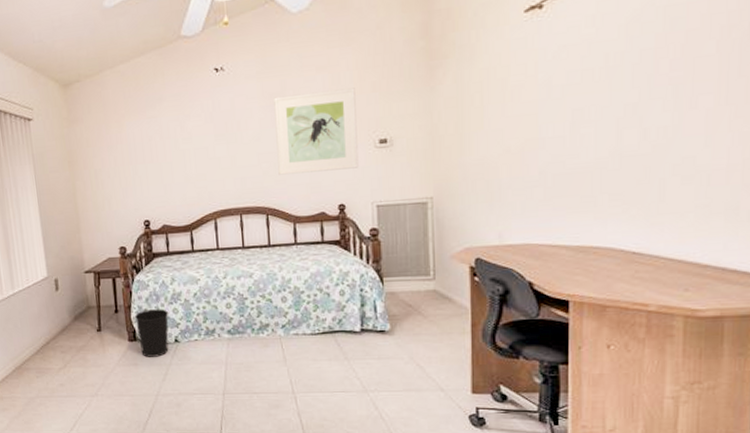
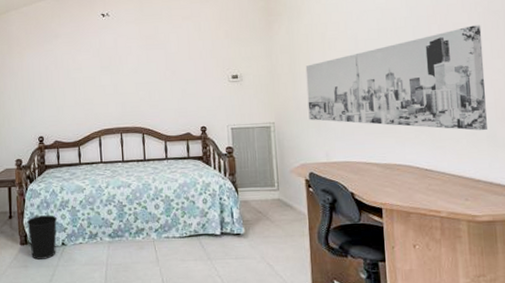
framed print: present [274,87,359,175] -> none [149,34,216,101]
wall art: none [477,56,735,202] -> present [305,25,487,131]

